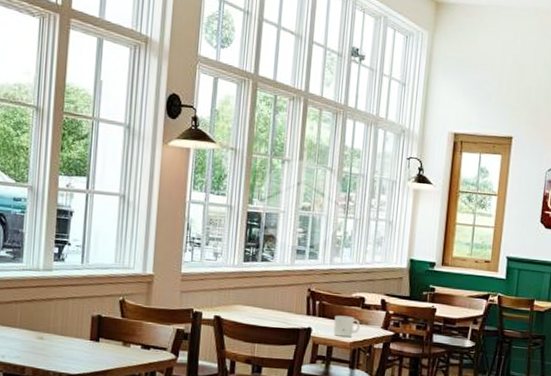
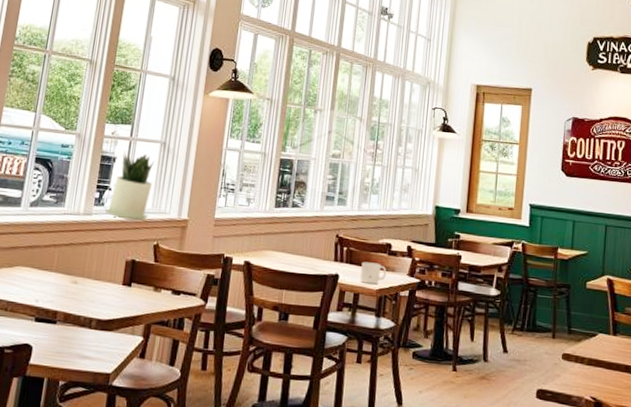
planter: none [65,205,115,277] -> present [104,151,155,221]

